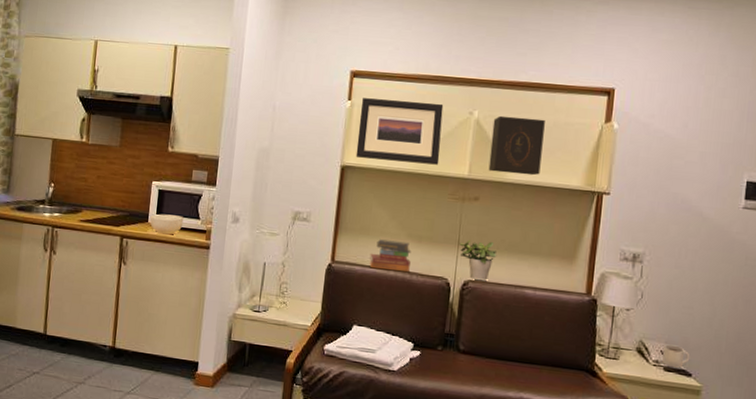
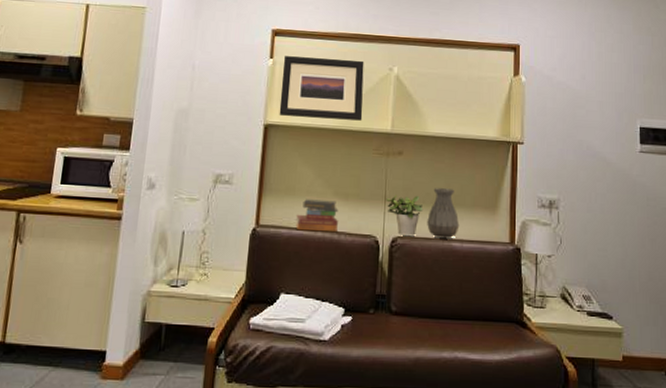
bowl: present [149,214,184,236] -> none [52,183,93,208]
decorative box: present [488,115,545,176] -> none [410,71,460,128]
vase: none [500,235,534,286] -> present [427,188,460,239]
mug: present [662,344,691,369] -> none [585,288,610,313]

